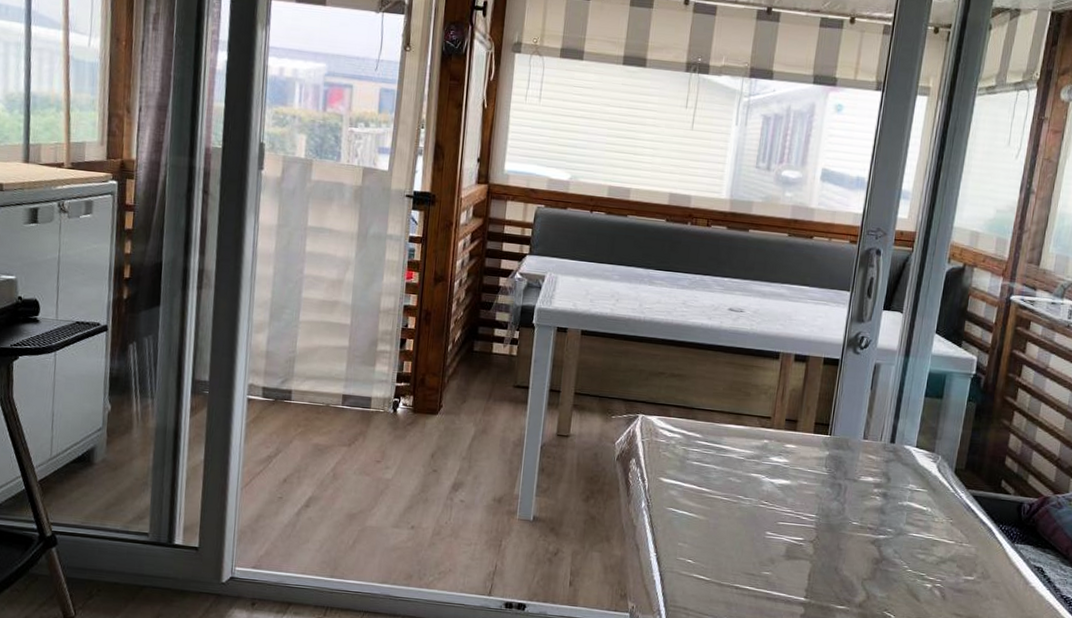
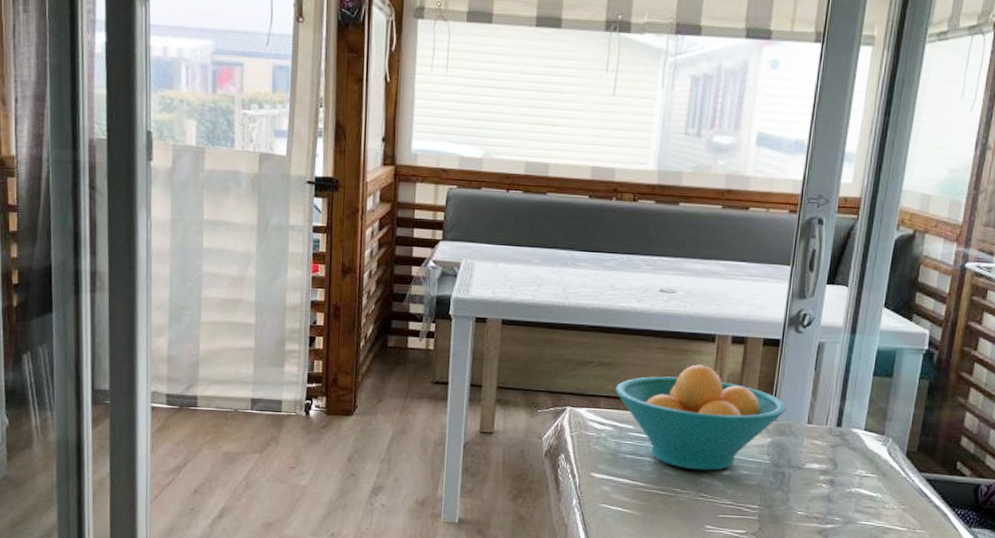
fruit bowl: none [685,379,845,480] -> present [615,364,788,471]

